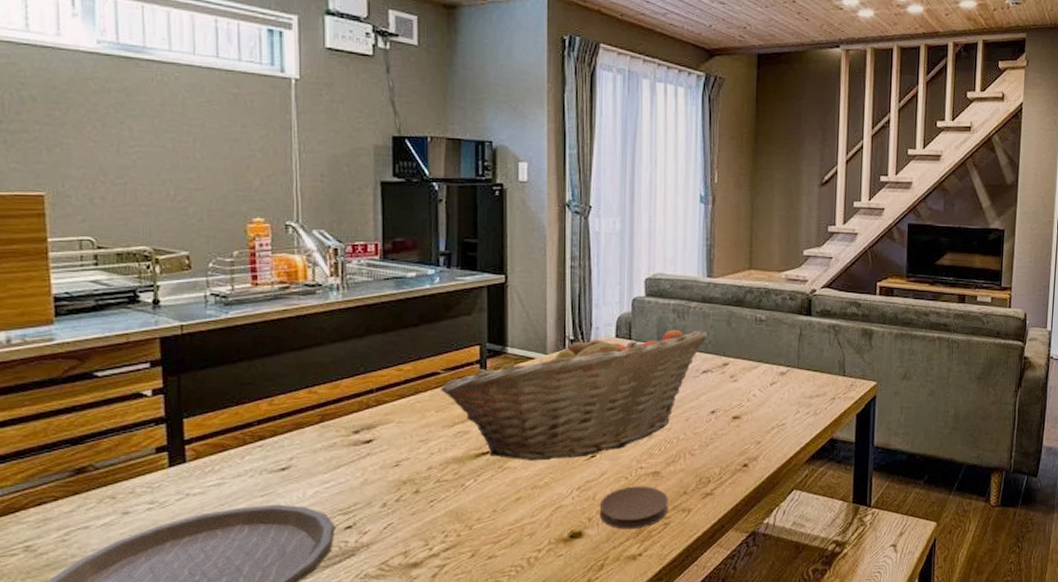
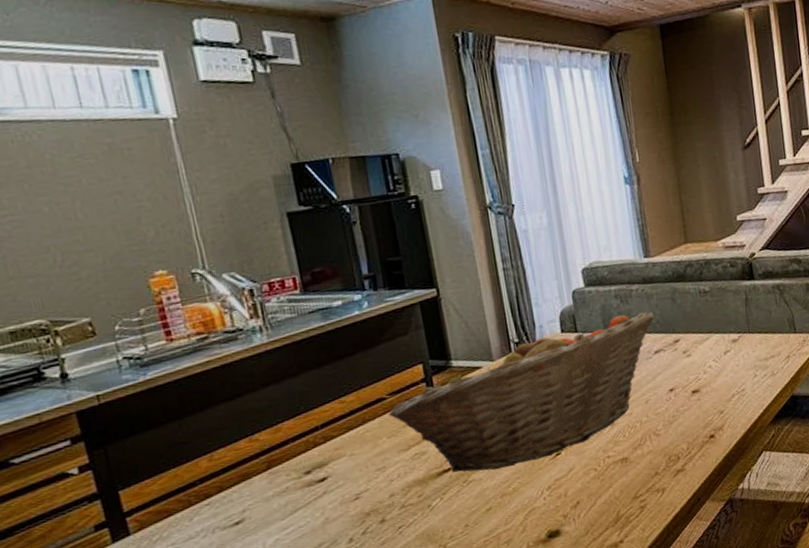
coaster: present [599,486,668,529] -> none [572,473,642,521]

